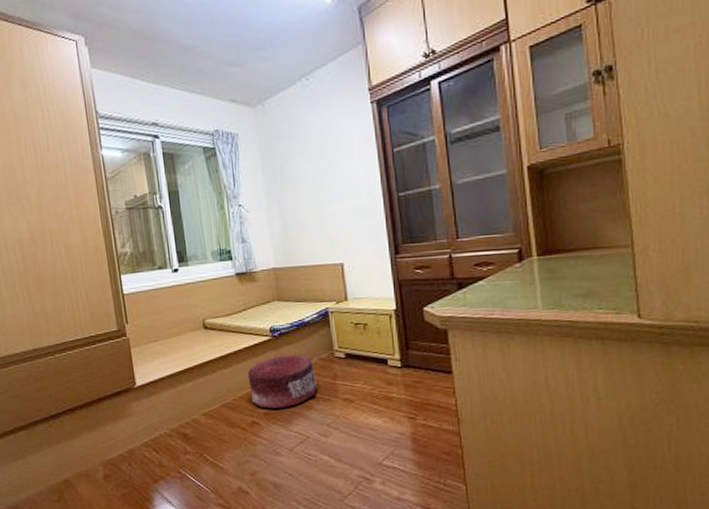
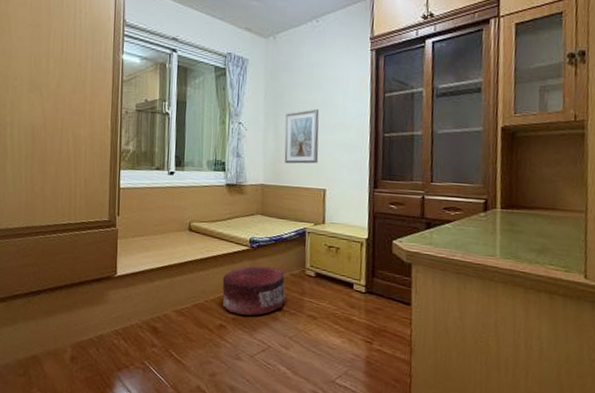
picture frame: none [288,176,331,242] -> present [284,108,319,164]

